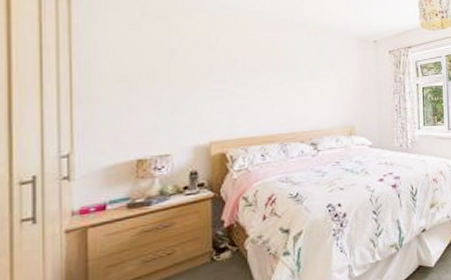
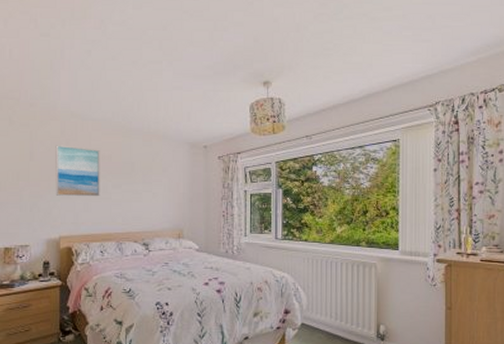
wall art: none [203,40,259,96] -> present [55,145,100,196]

